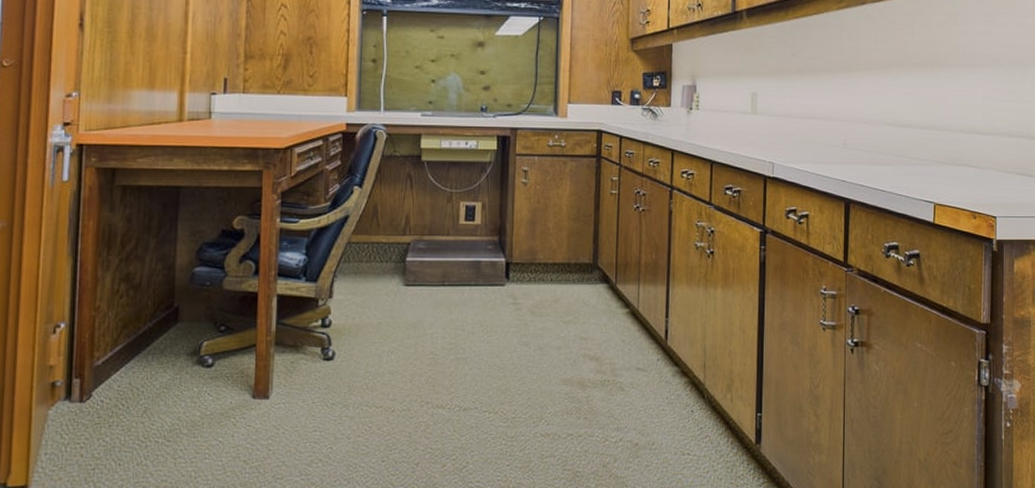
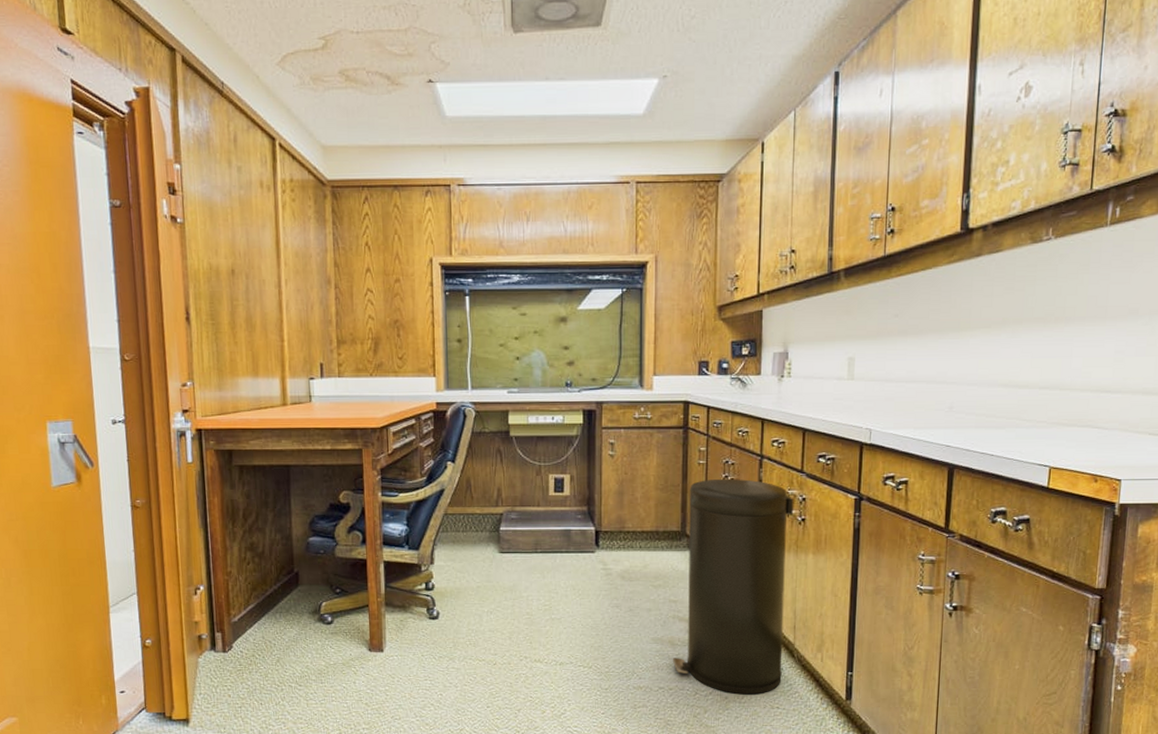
pedal bin: none [581,209,702,441] -> present [672,478,793,695]

